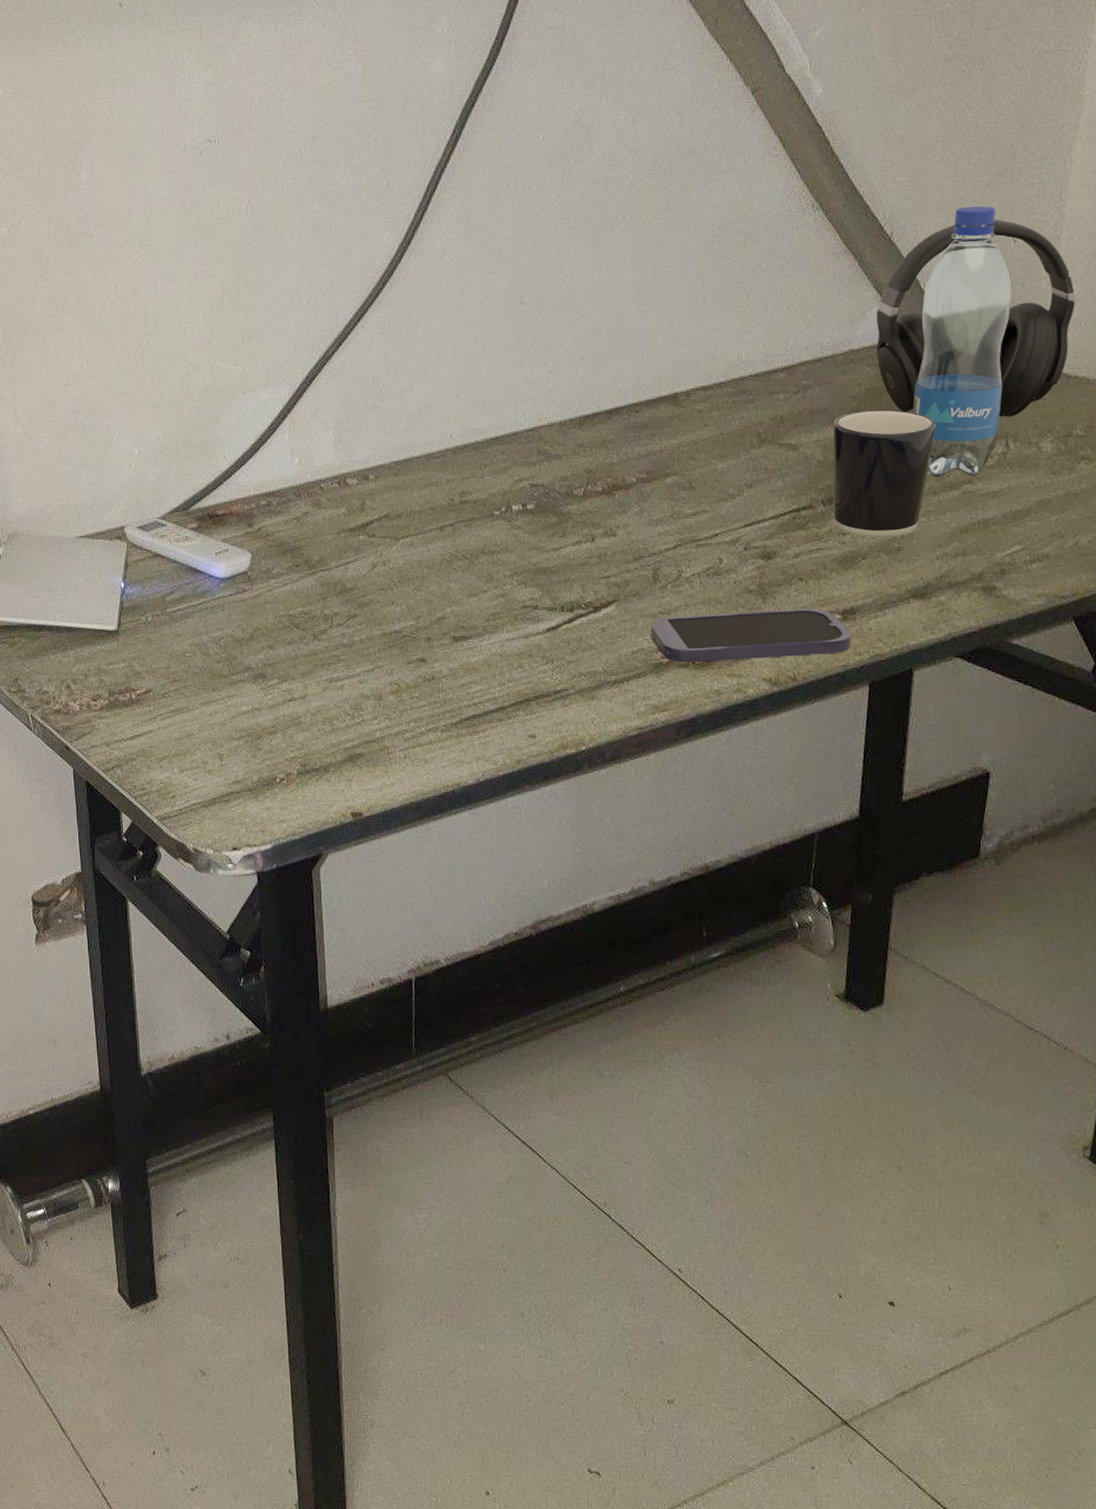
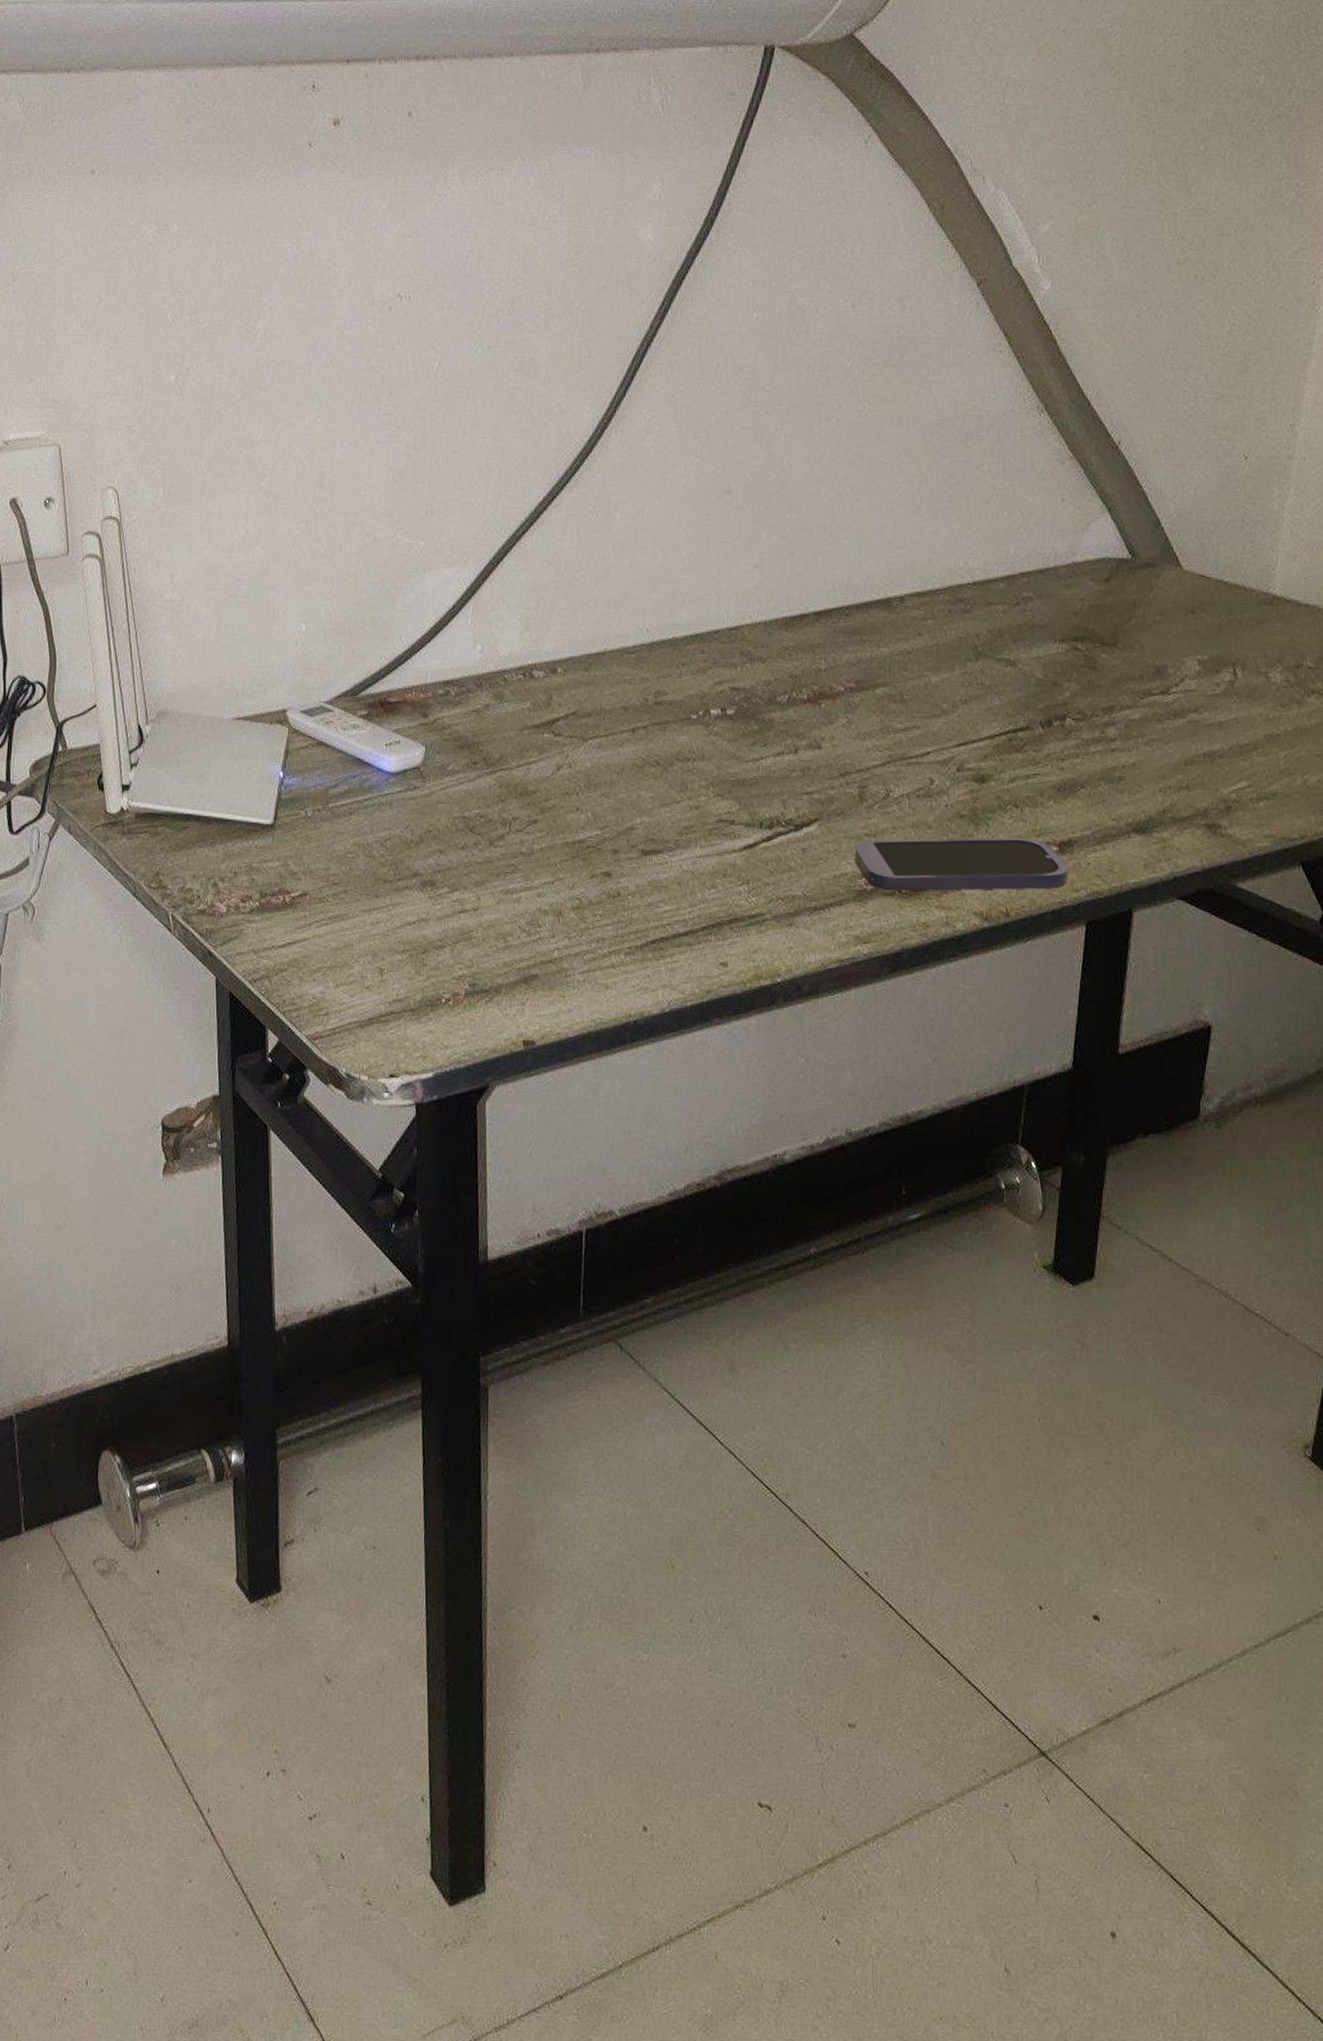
mug: present [833,409,937,538] -> none [1052,628,1162,766]
headphones: present [876,219,1075,417] -> none [1100,434,1307,644]
bottle: present [913,206,1012,478] -> none [1137,418,1243,705]

